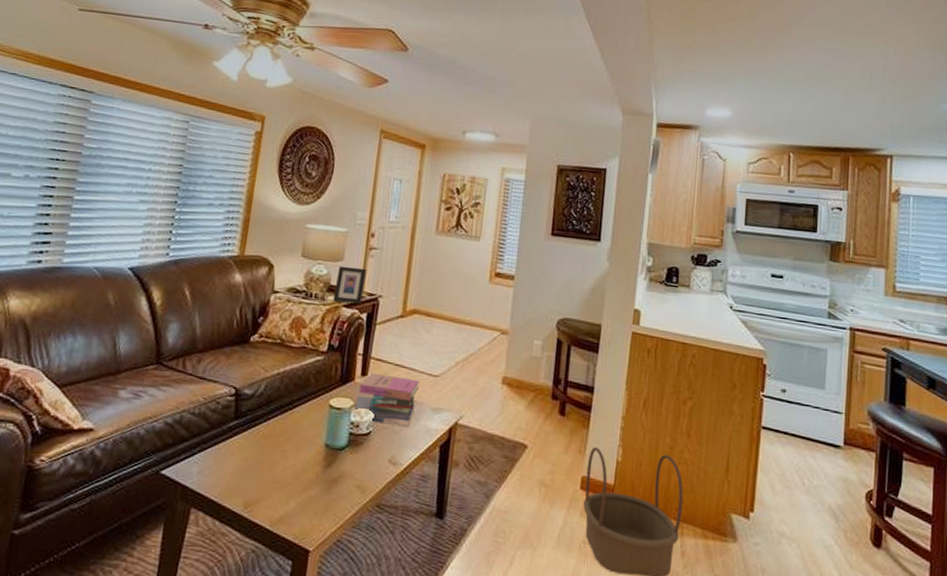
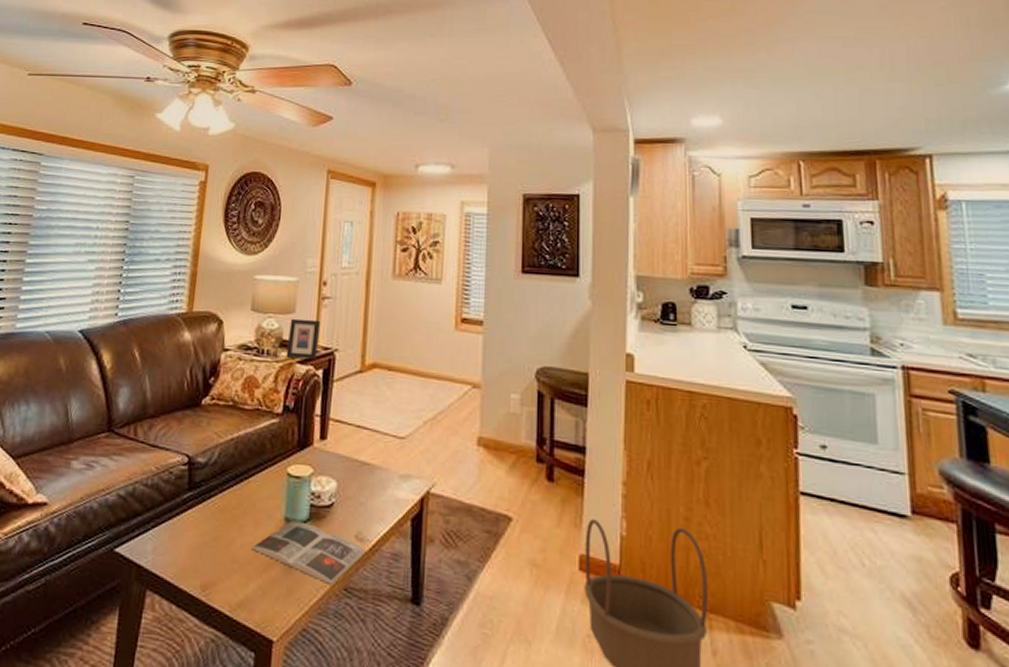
magazine: none [292,446,399,502] -> present [251,520,367,585]
books: present [353,373,419,426] -> none [313,436,384,496]

